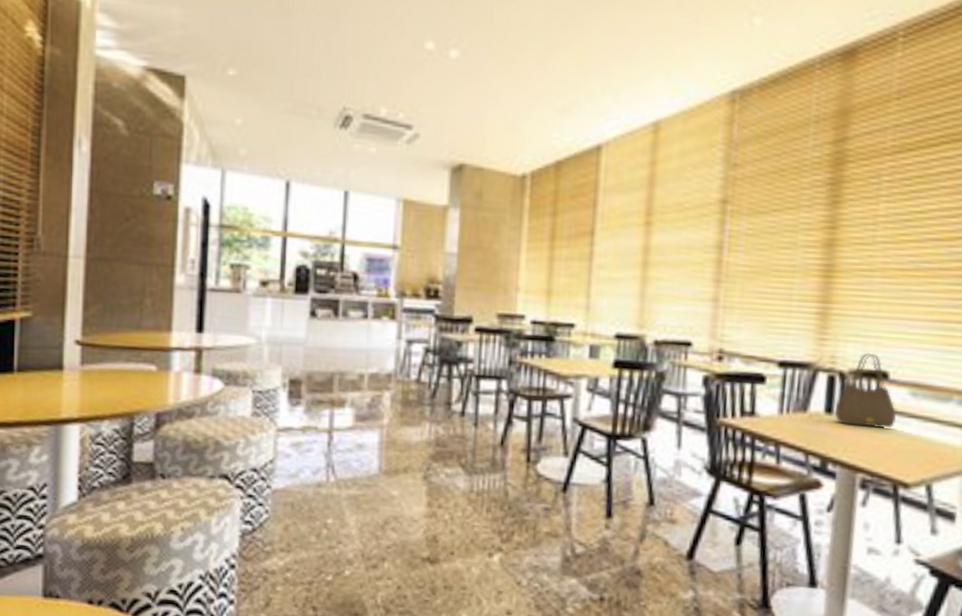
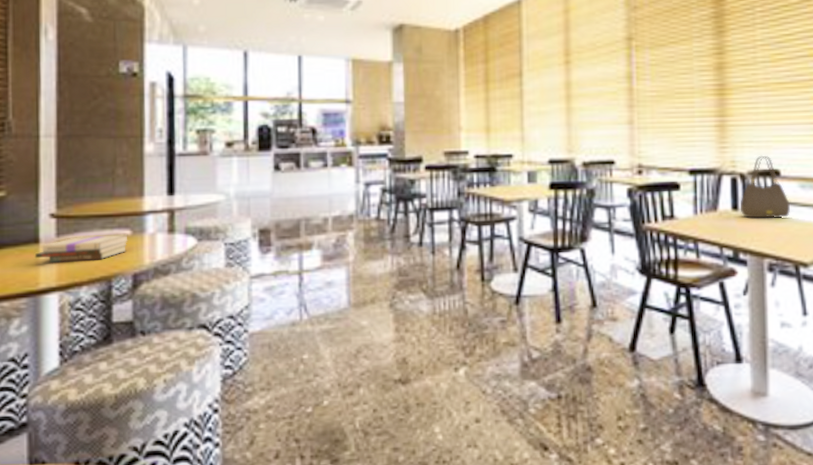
books: none [58,367,153,395] -> present [34,234,128,264]

